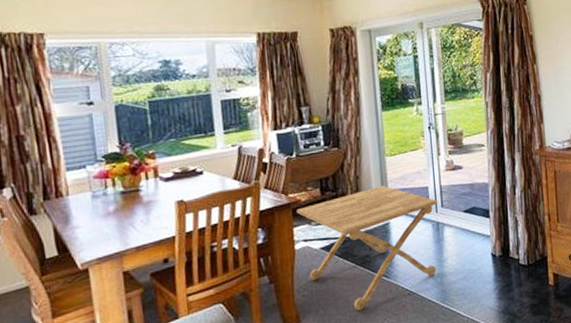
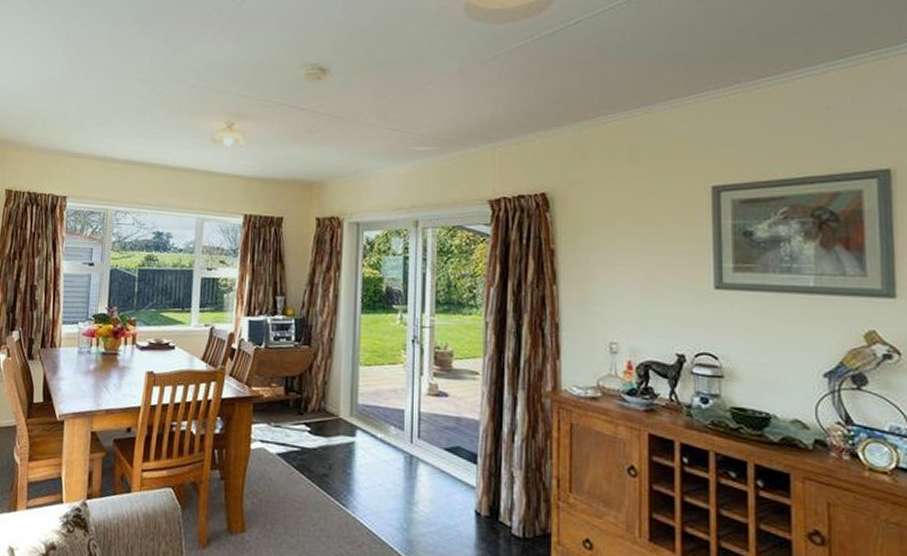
side table: present [296,185,438,311] -> none [257,397,414,538]

